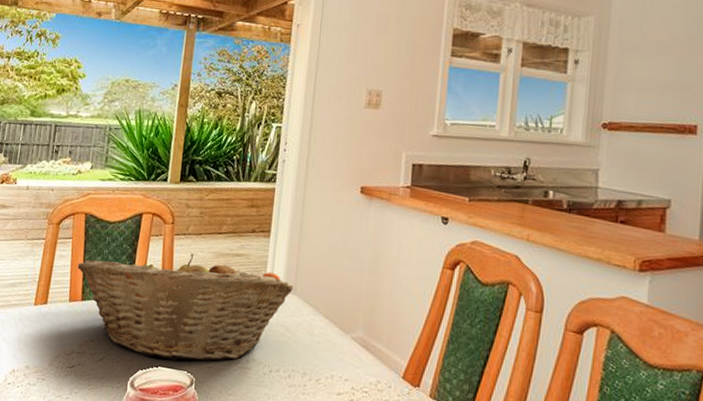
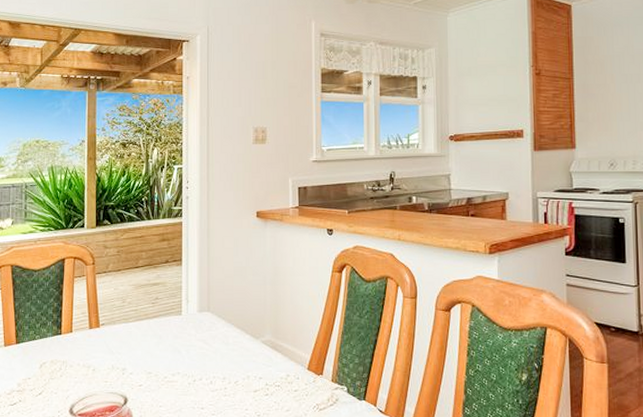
fruit basket: present [77,253,294,361] -> none [9,288,207,385]

